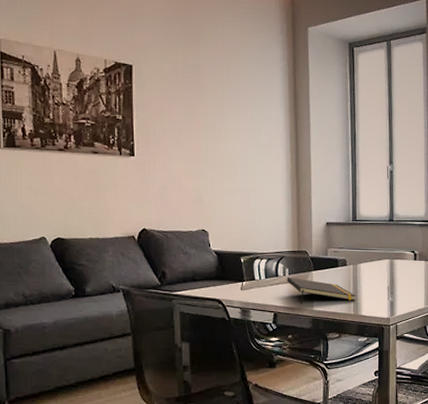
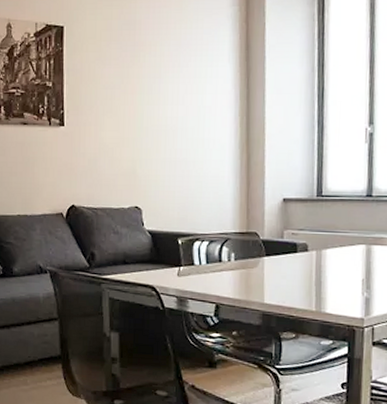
notepad: present [286,277,356,303] -> none [232,262,320,295]

